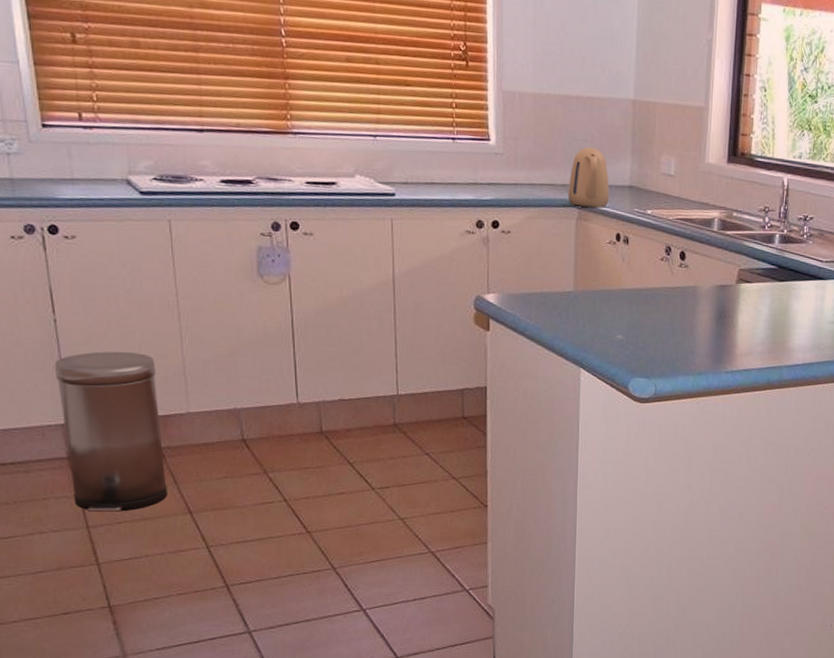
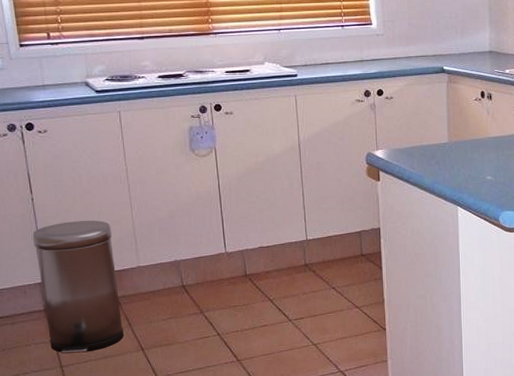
kettle: present [567,146,610,208] -> none [438,22,473,72]

